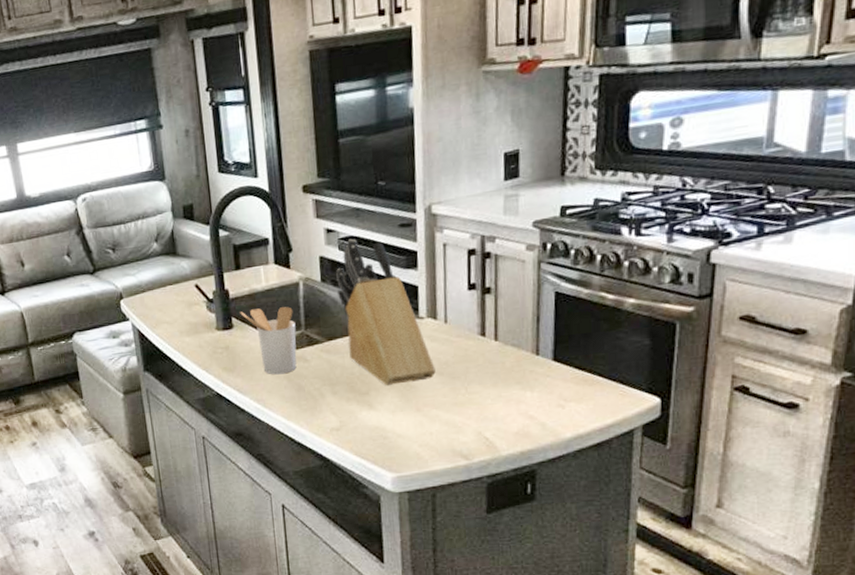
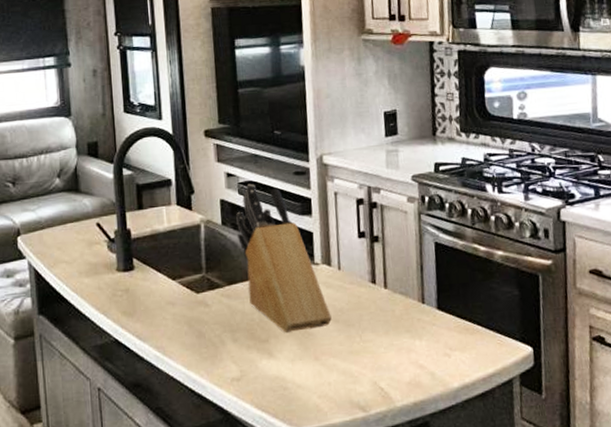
utensil holder: present [240,307,297,375] -> none [141,249,198,320]

